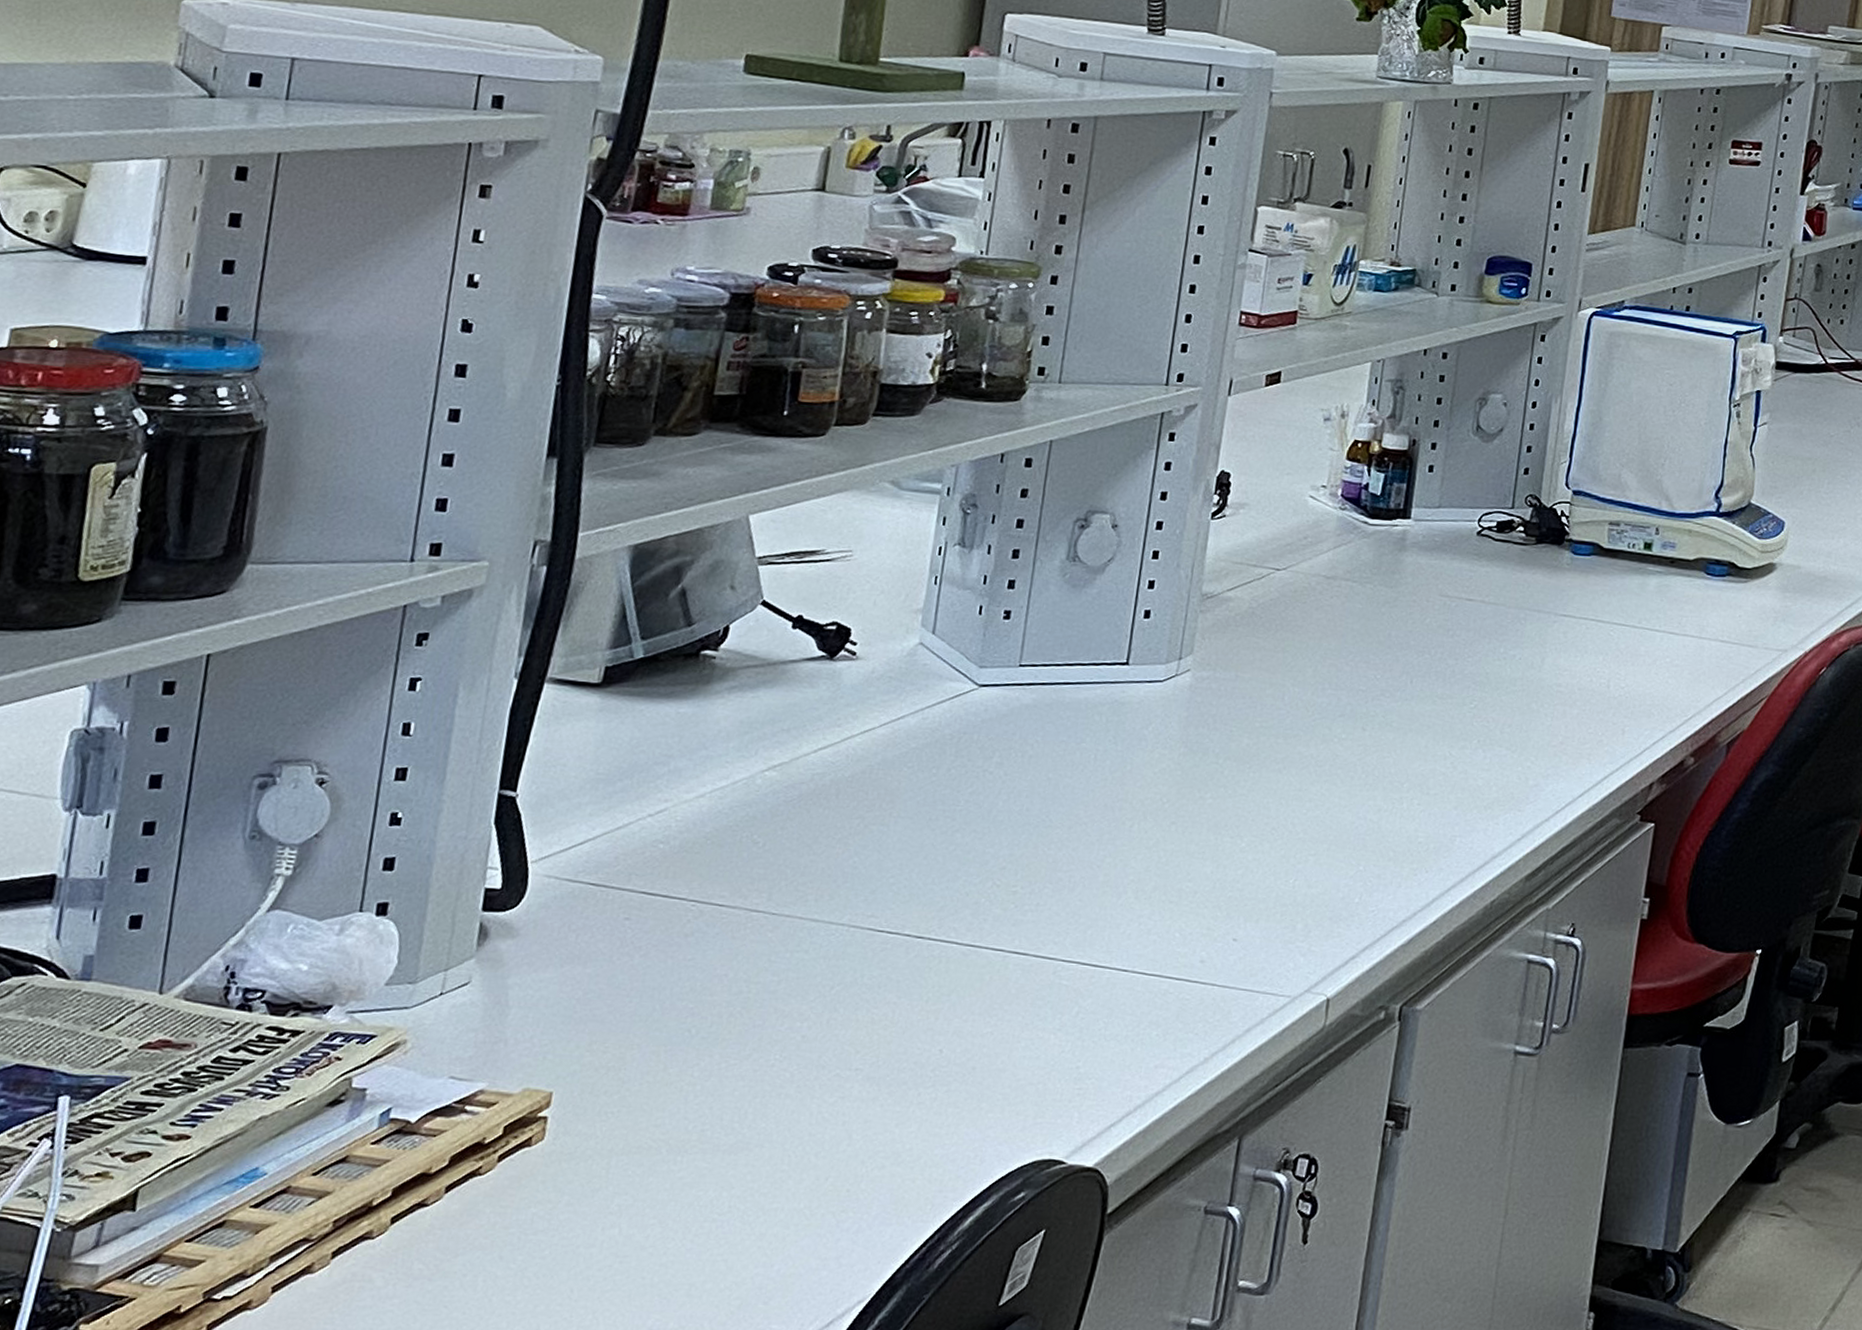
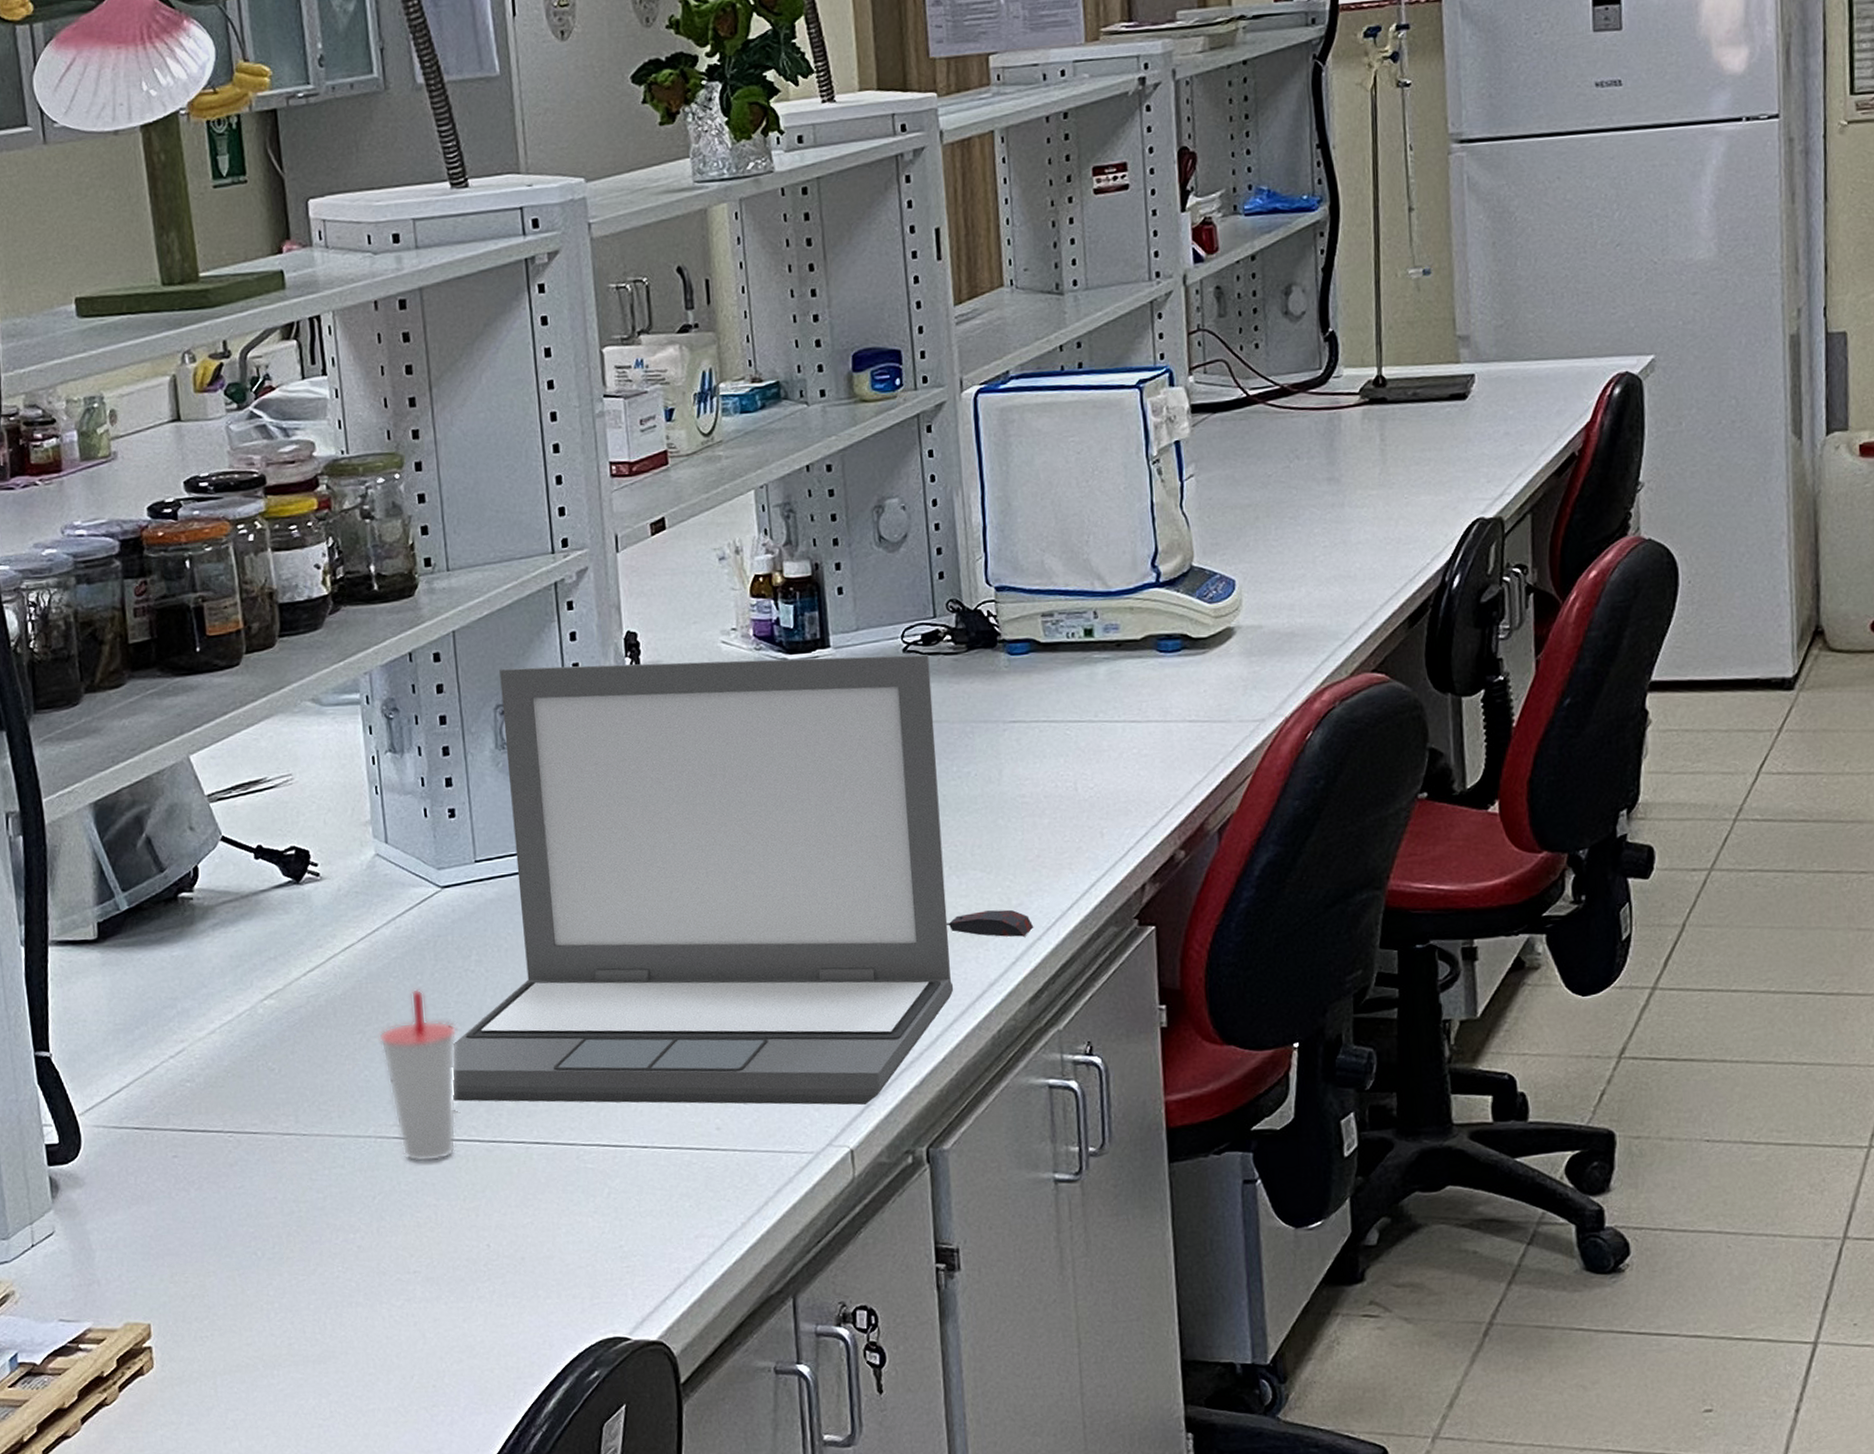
cup: none [874,782,962,959] -> present [378,989,458,1162]
laptop: none [940,484,1500,956] -> present [452,654,954,1105]
computer mouse: none [1464,786,1545,816] -> present [946,909,1034,937]

